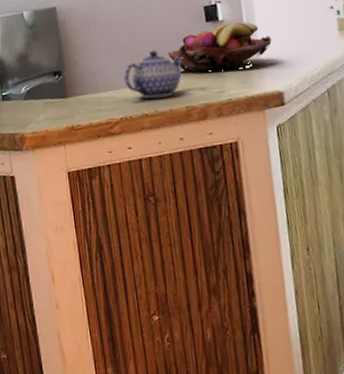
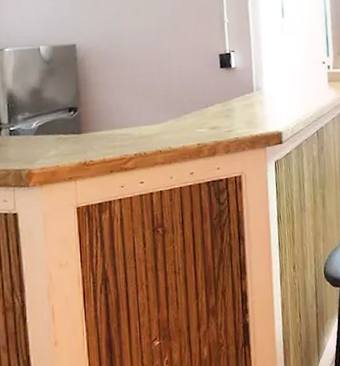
teapot: present [123,51,184,100] -> none [140,92,198,137]
fruit basket: present [168,21,272,72] -> none [185,70,275,113]

